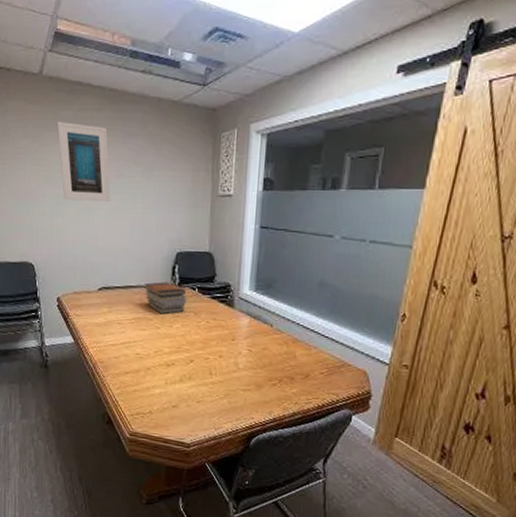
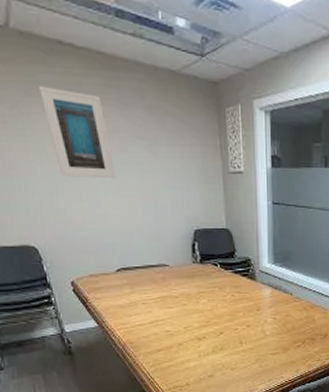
book stack: present [143,282,187,315] -> none [164,260,210,292]

